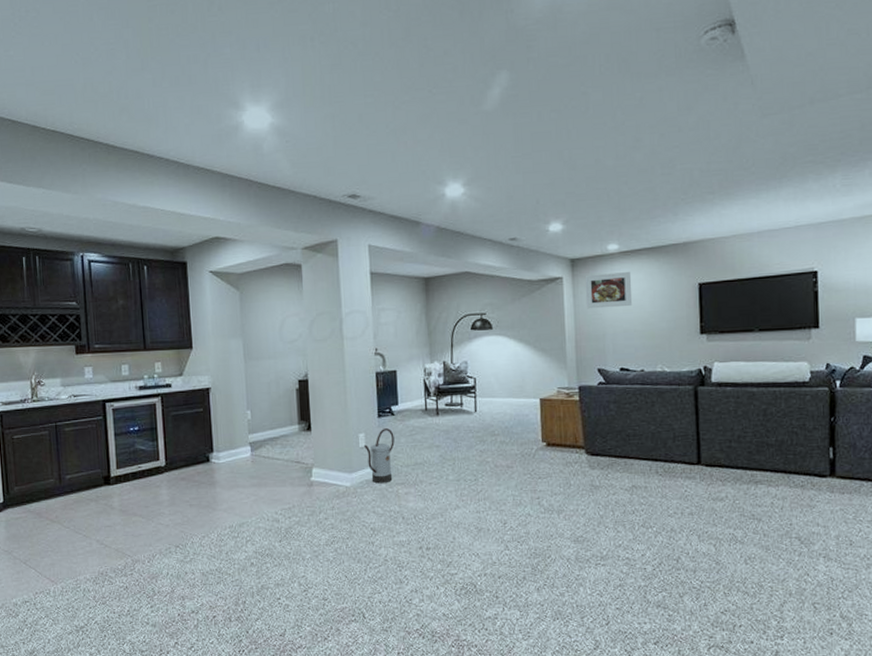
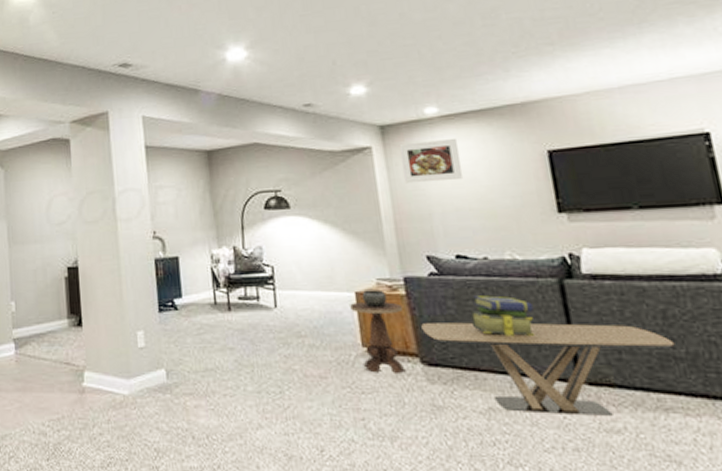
watering can: present [363,428,395,484] -> none [143,326,179,393]
side table: none [535,396,575,463] -> present [350,289,406,375]
coffee table: none [589,420,769,489] -> present [421,322,675,416]
stack of books: none [626,400,673,431] -> present [470,295,536,336]

